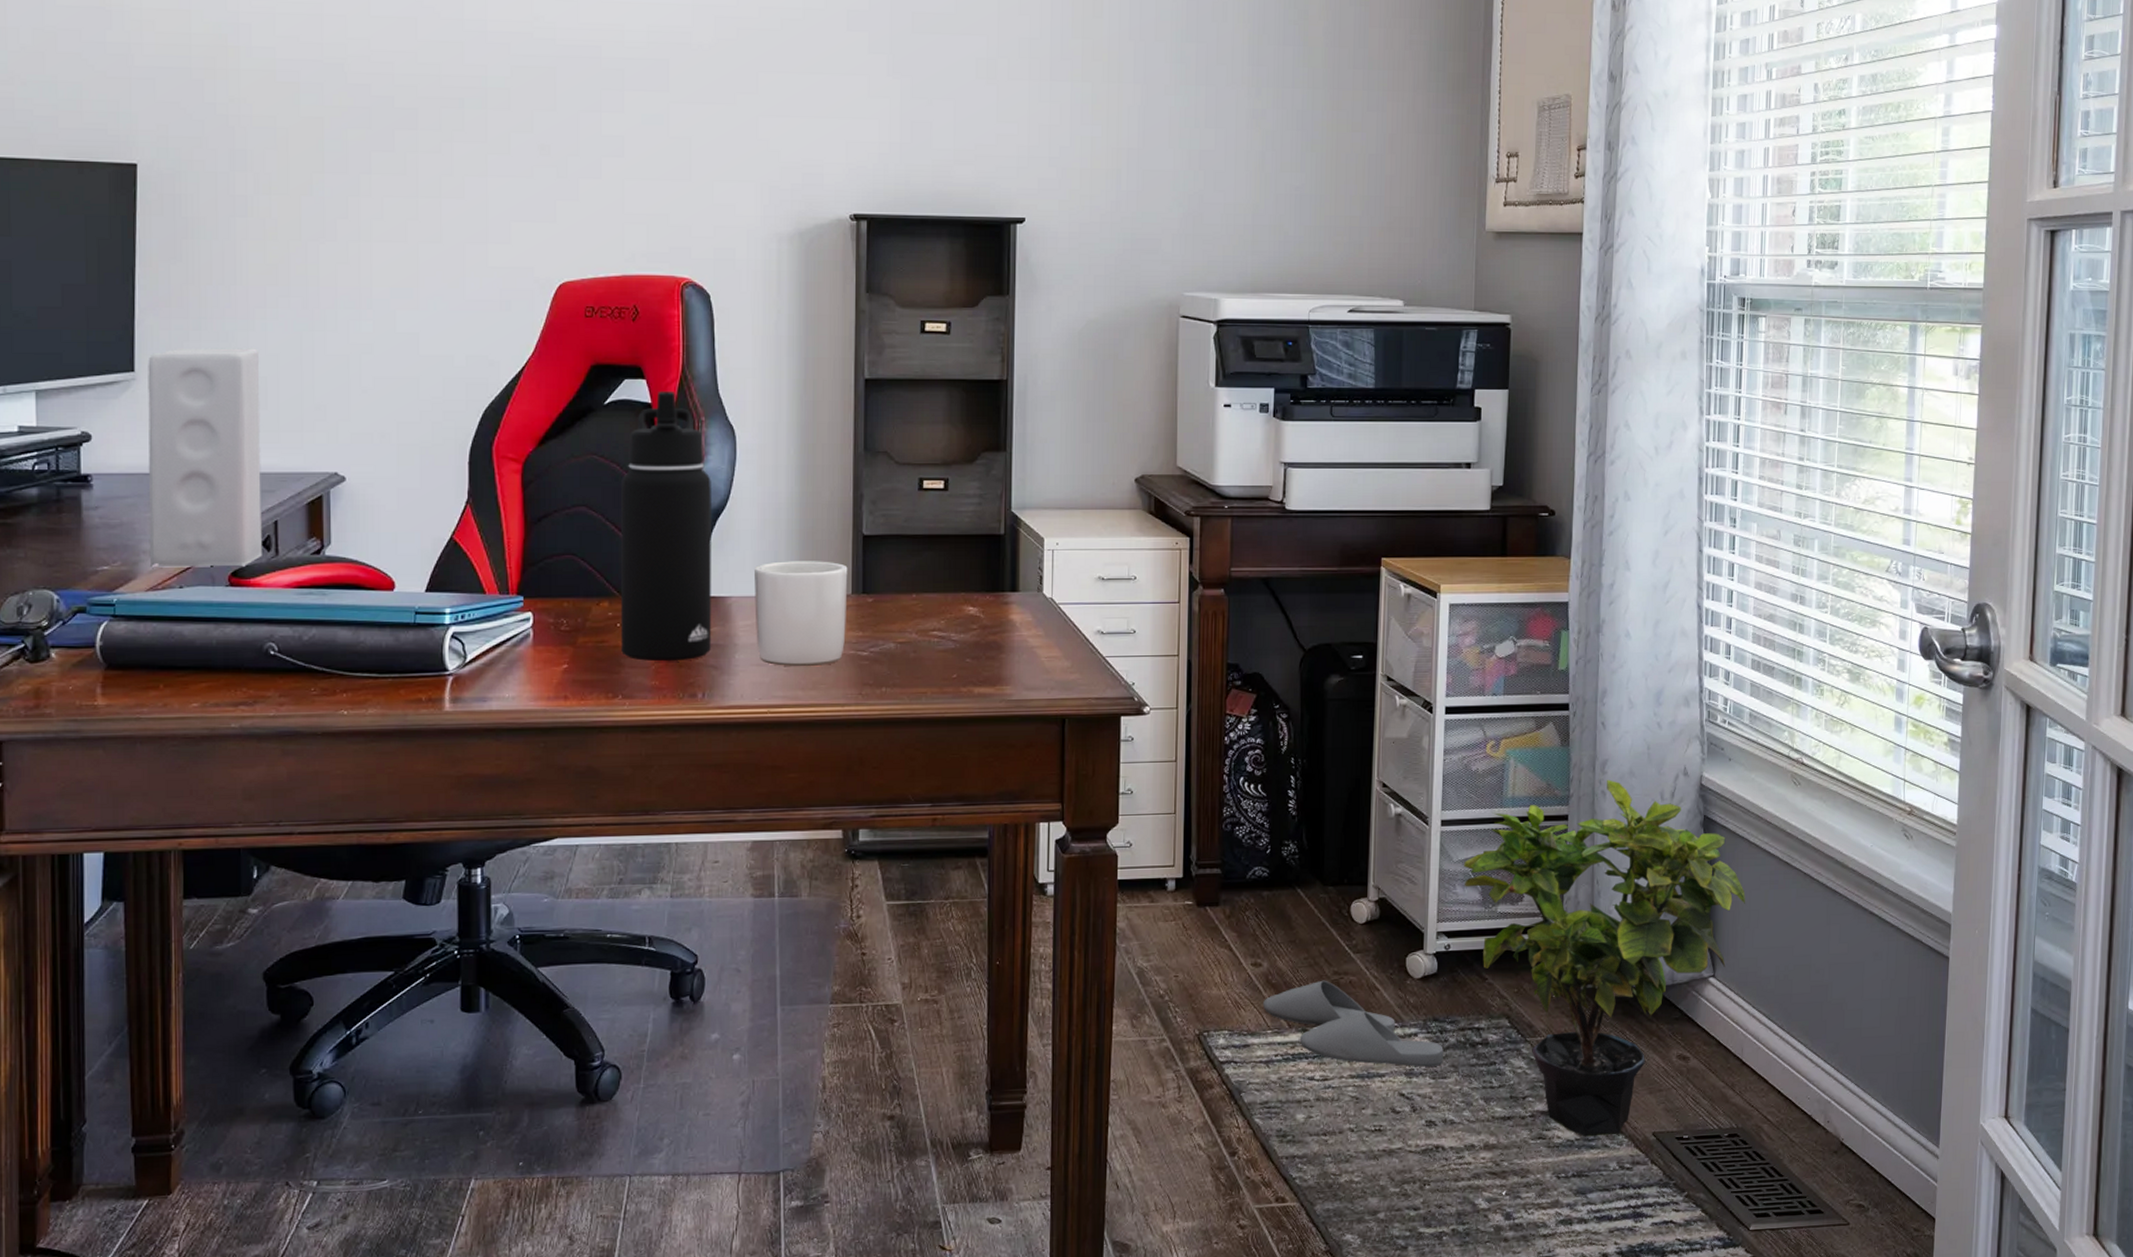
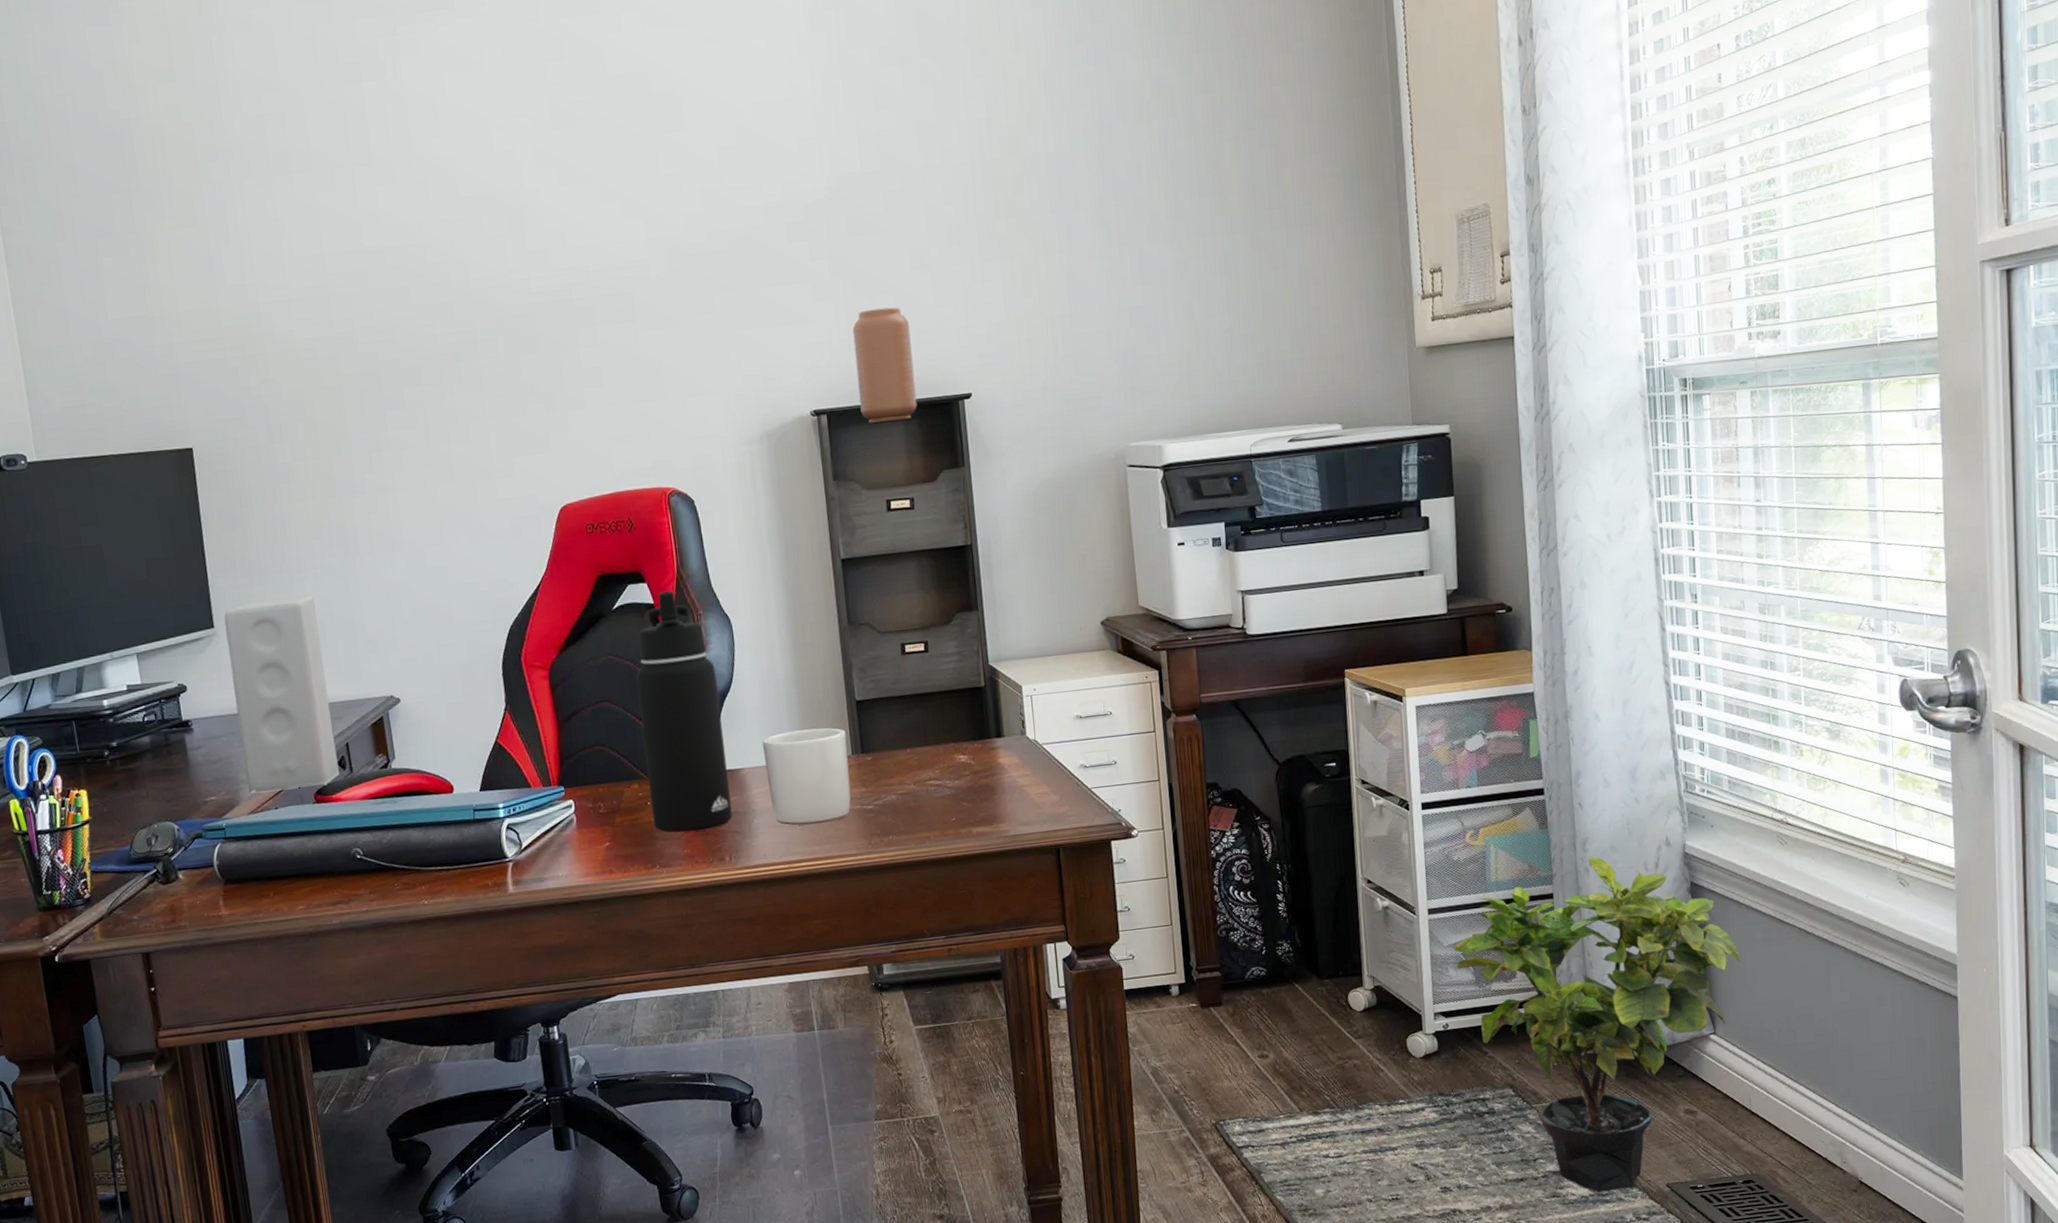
vase: none [904,114,967,238] -> present [852,307,917,424]
slippers: present [1263,980,1444,1067] -> none [1273,1065,1452,1139]

